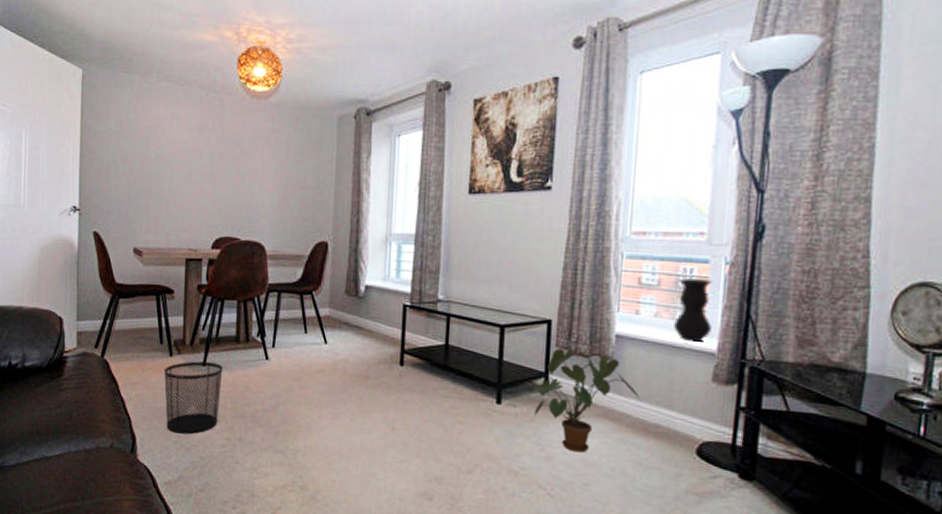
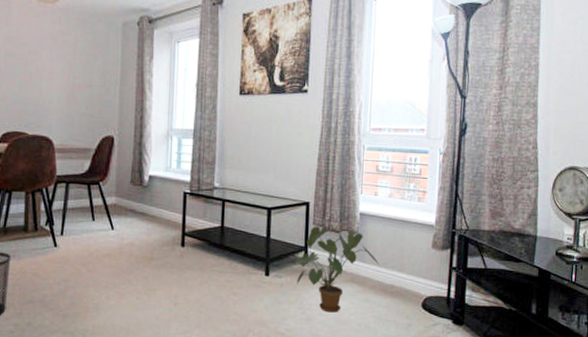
vase: present [674,278,712,343] -> none [403,166,431,218]

